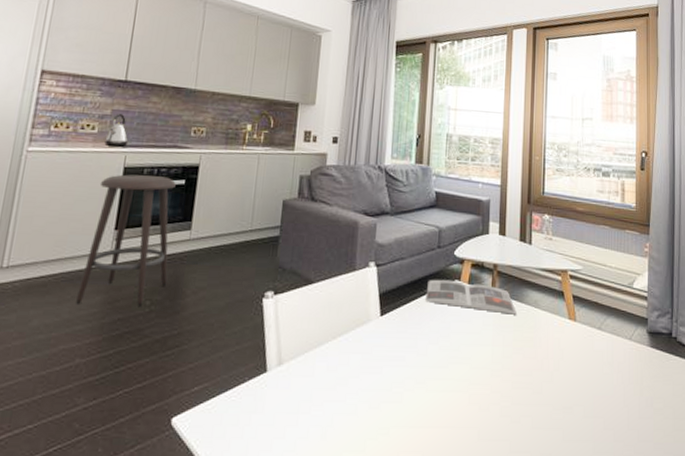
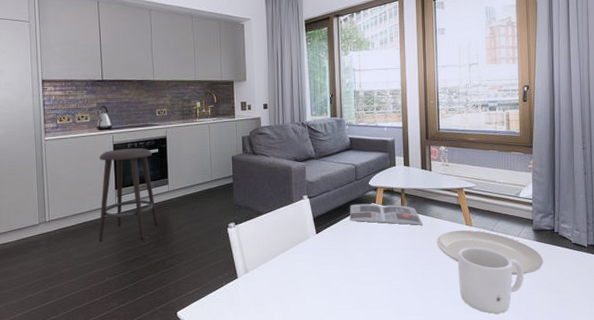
plate: none [532,325,659,392] -> present [437,230,544,276]
mug: none [556,349,635,444] -> present [458,247,524,314]

